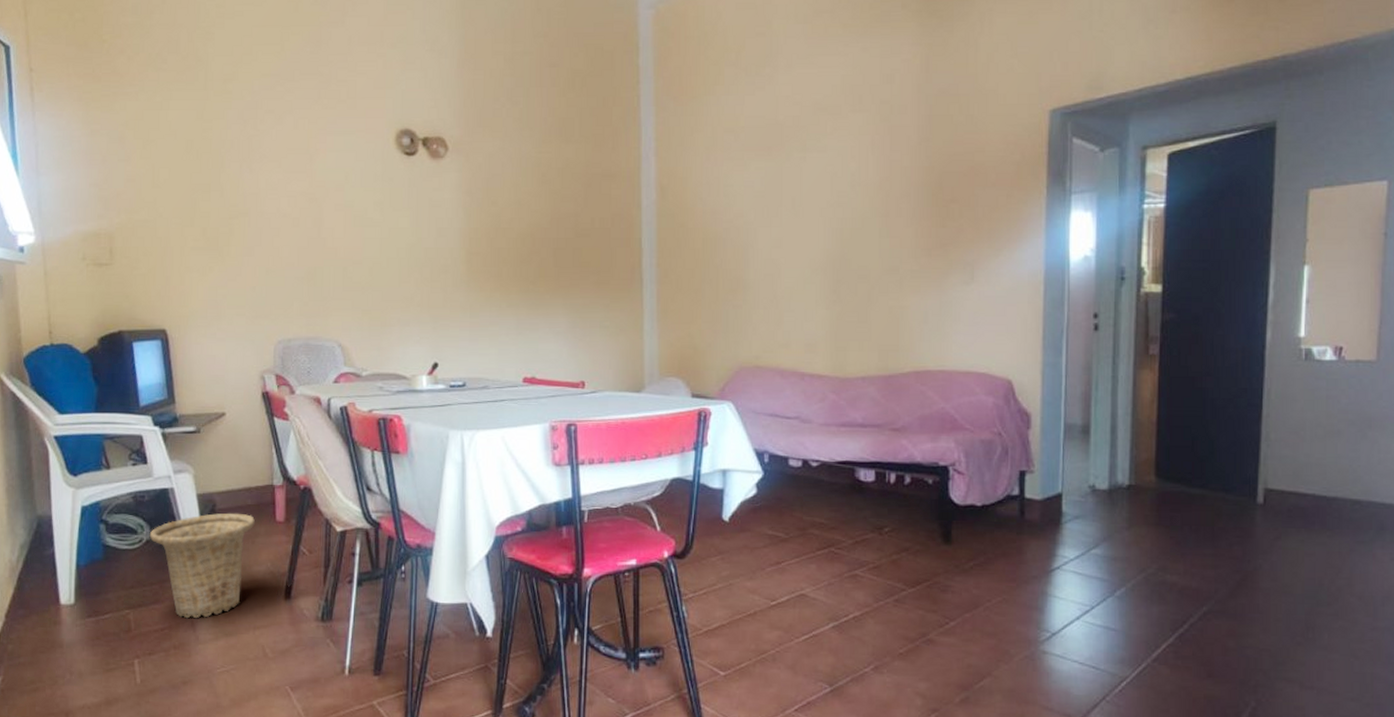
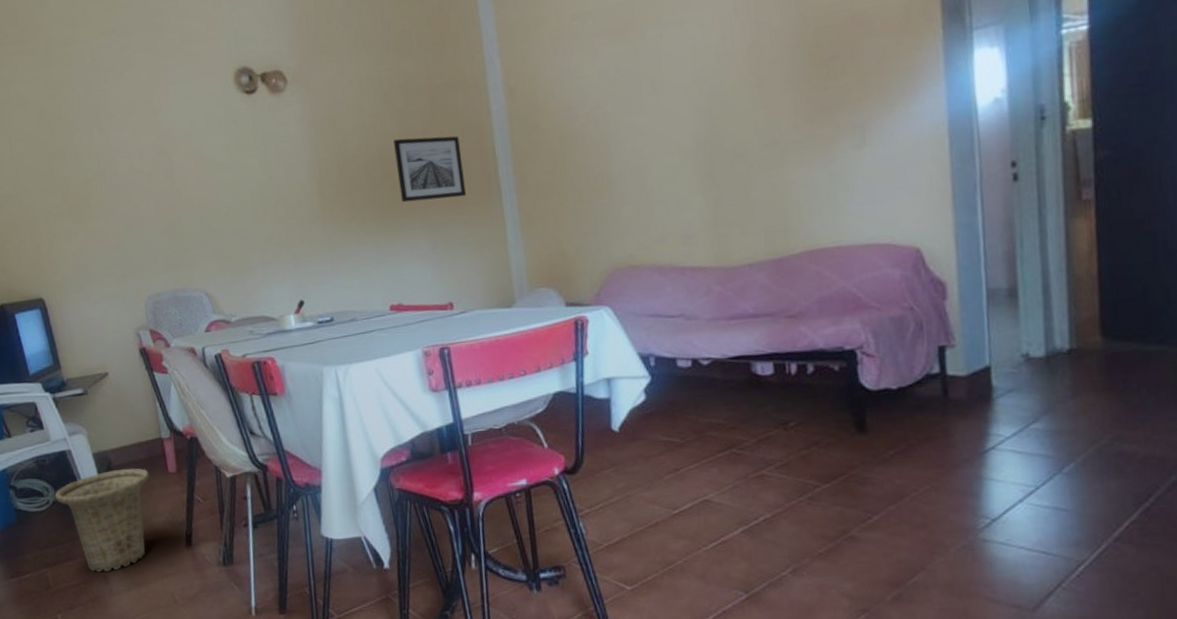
wall art: none [545,219,610,282] -> present [394,136,467,203]

